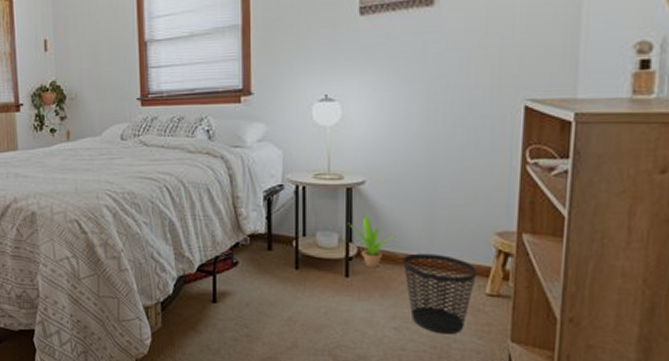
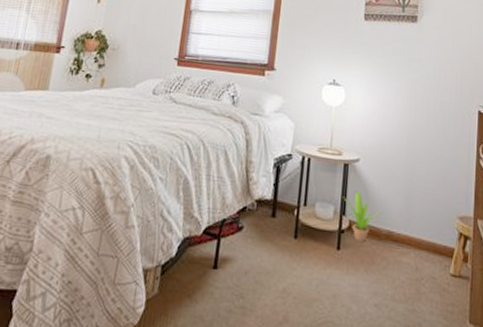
wastebasket: present [403,253,477,335] -> none [386,230,444,314]

